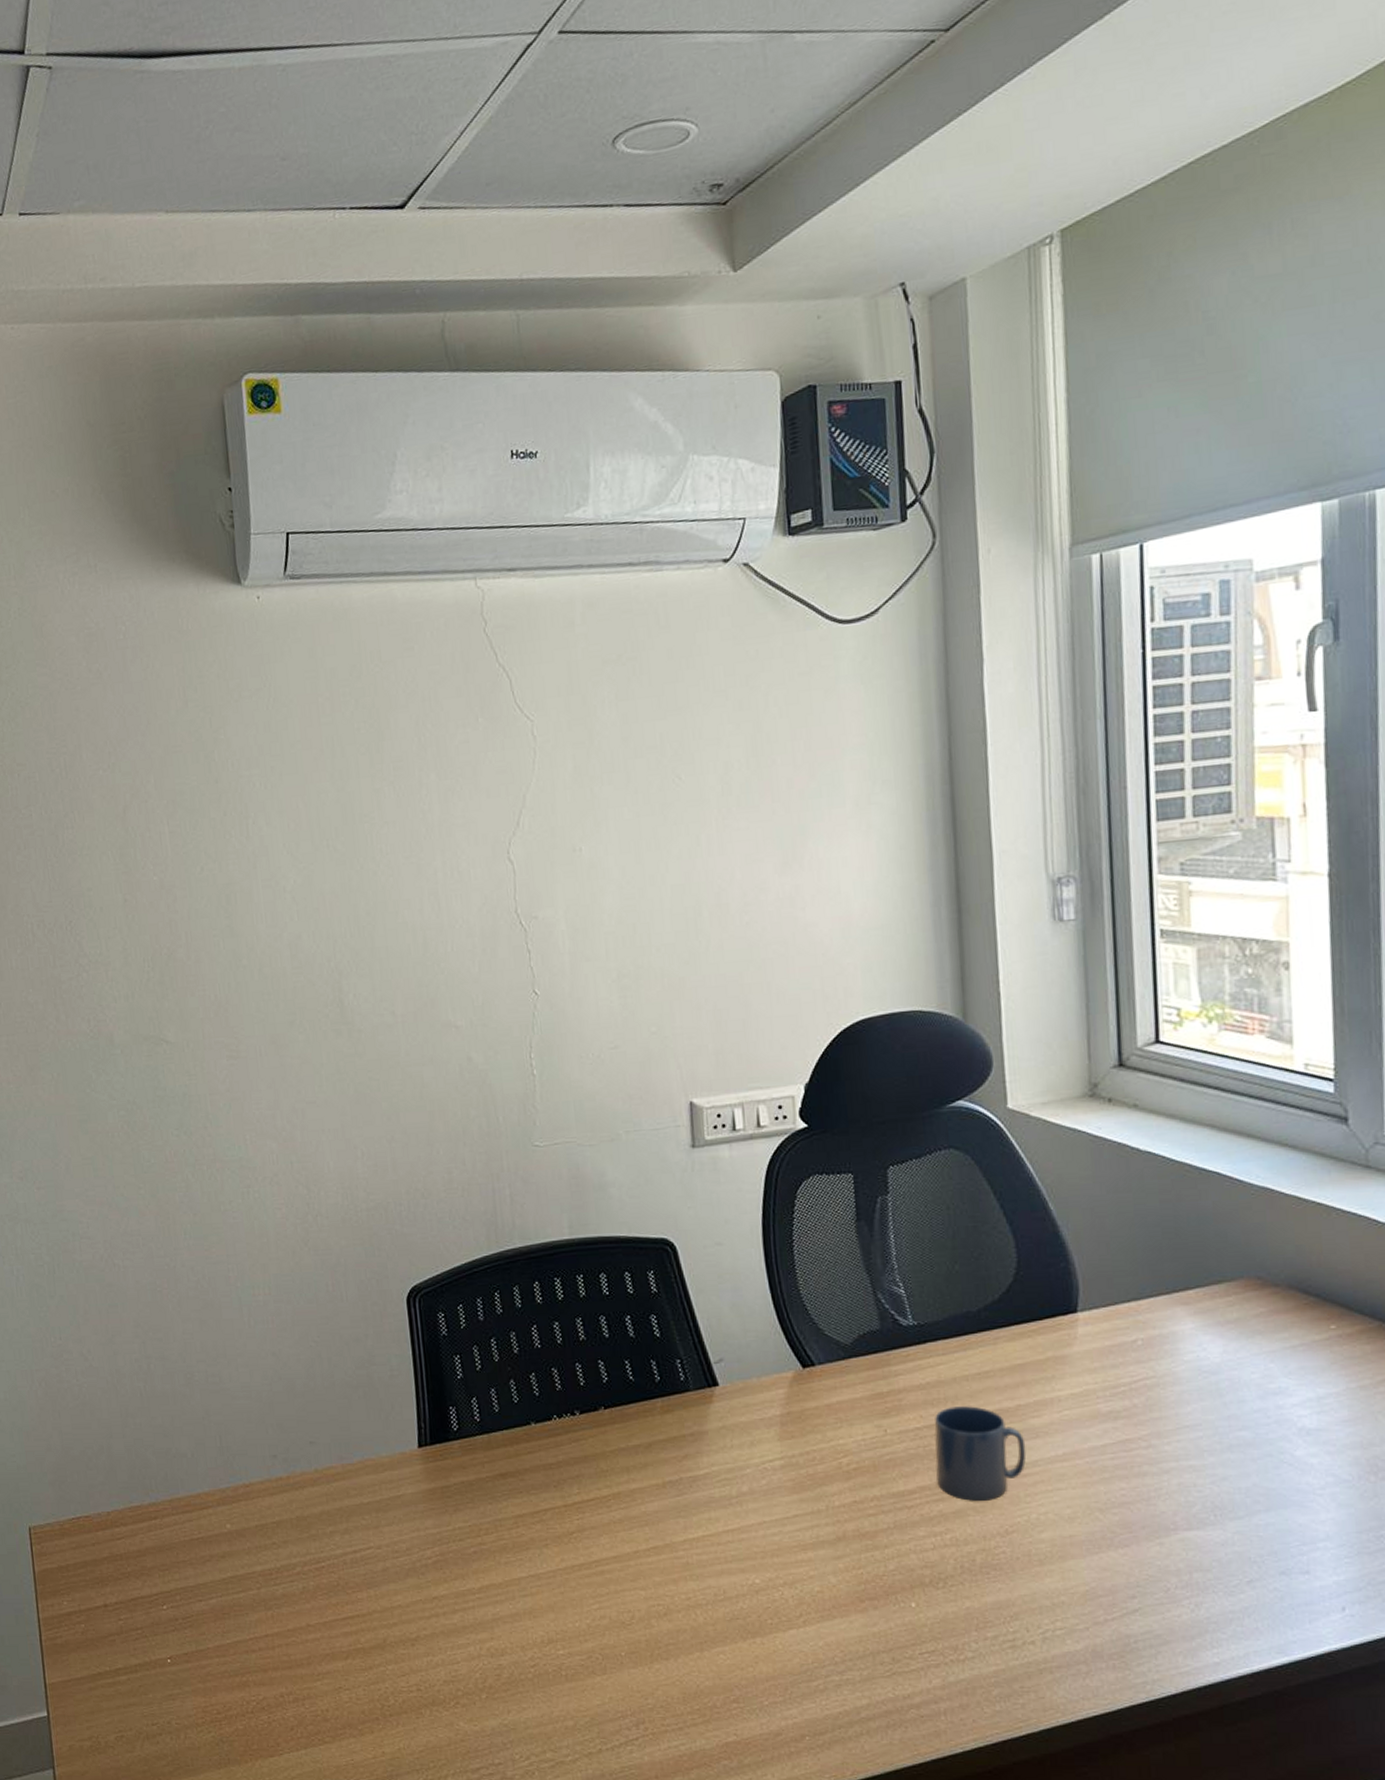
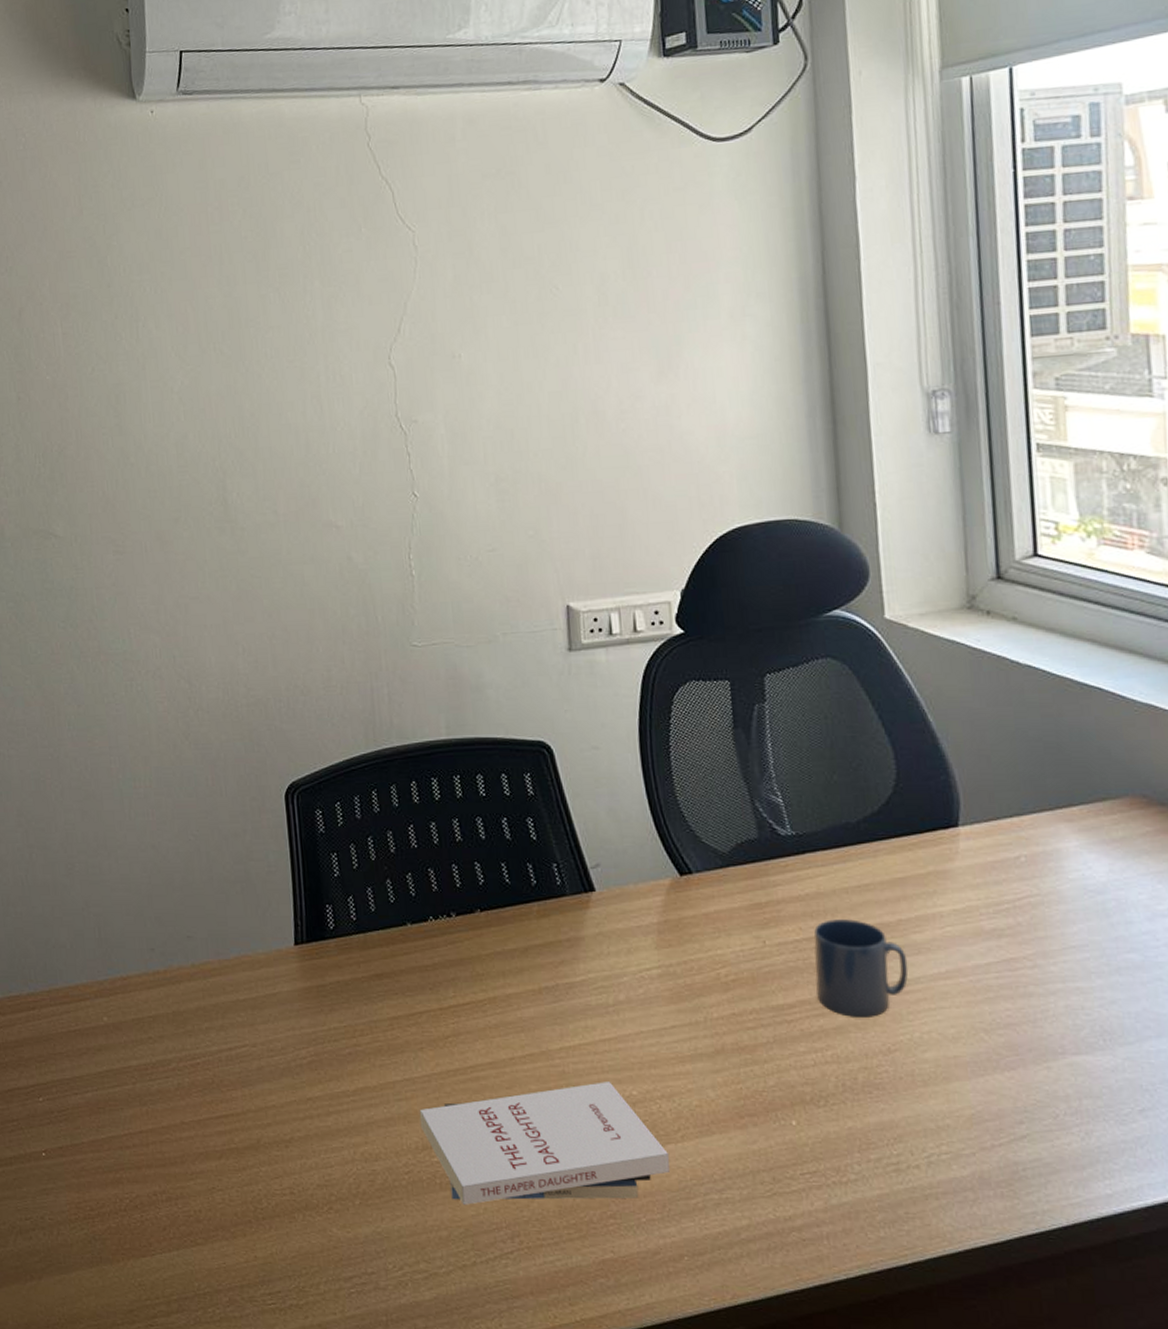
books: none [544,1571,792,1695] -> present [419,1082,670,1205]

